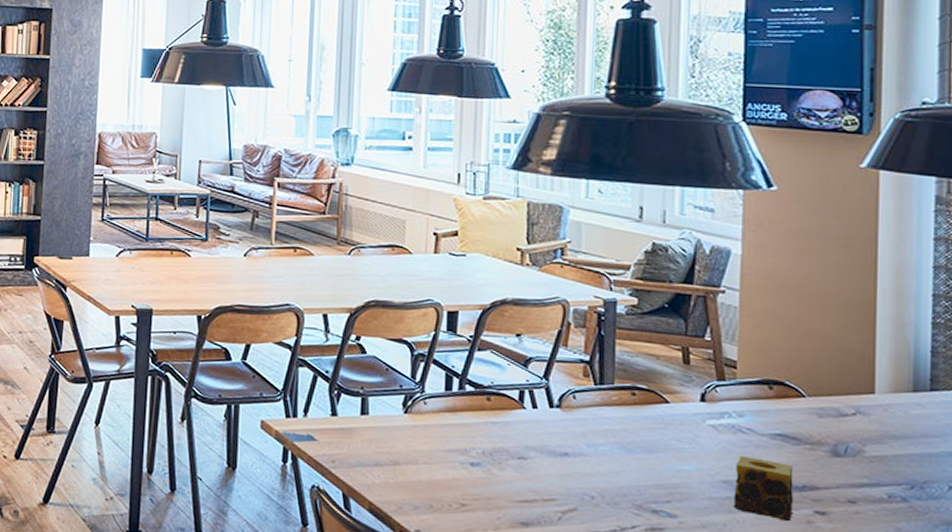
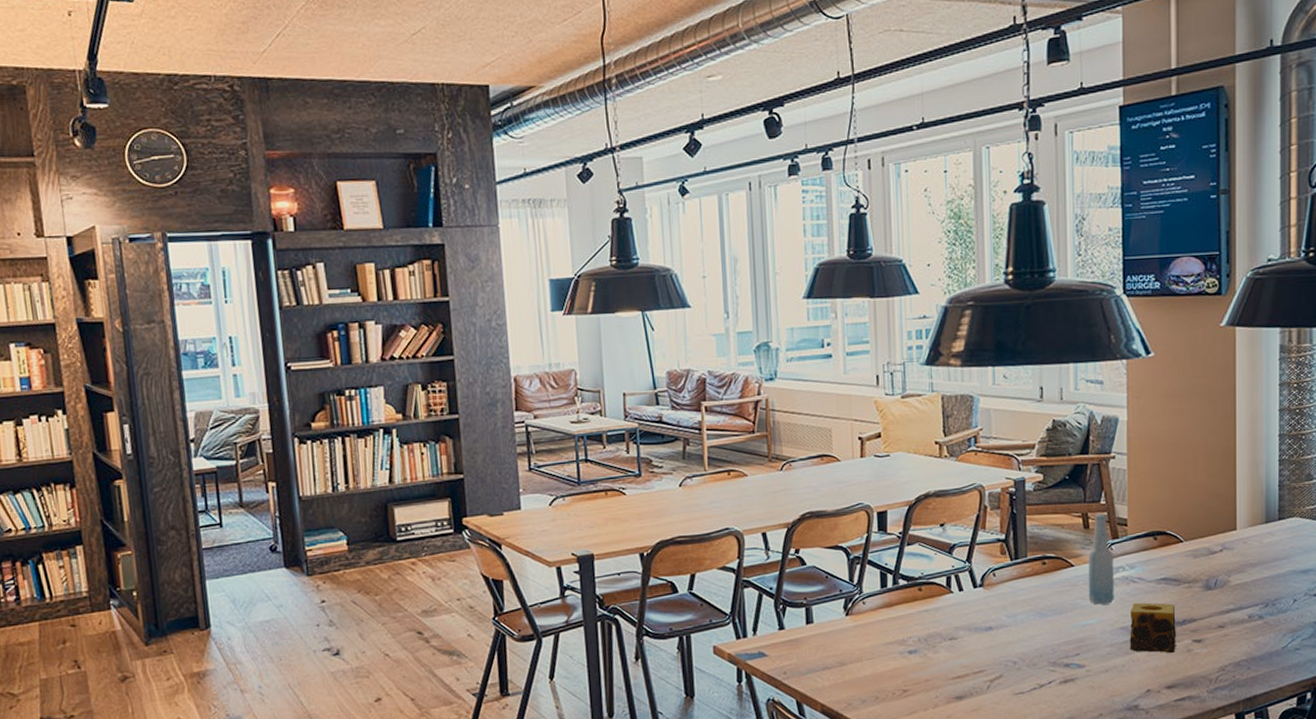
bottle: none [685,351,718,452] -> present [1088,514,1114,605]

